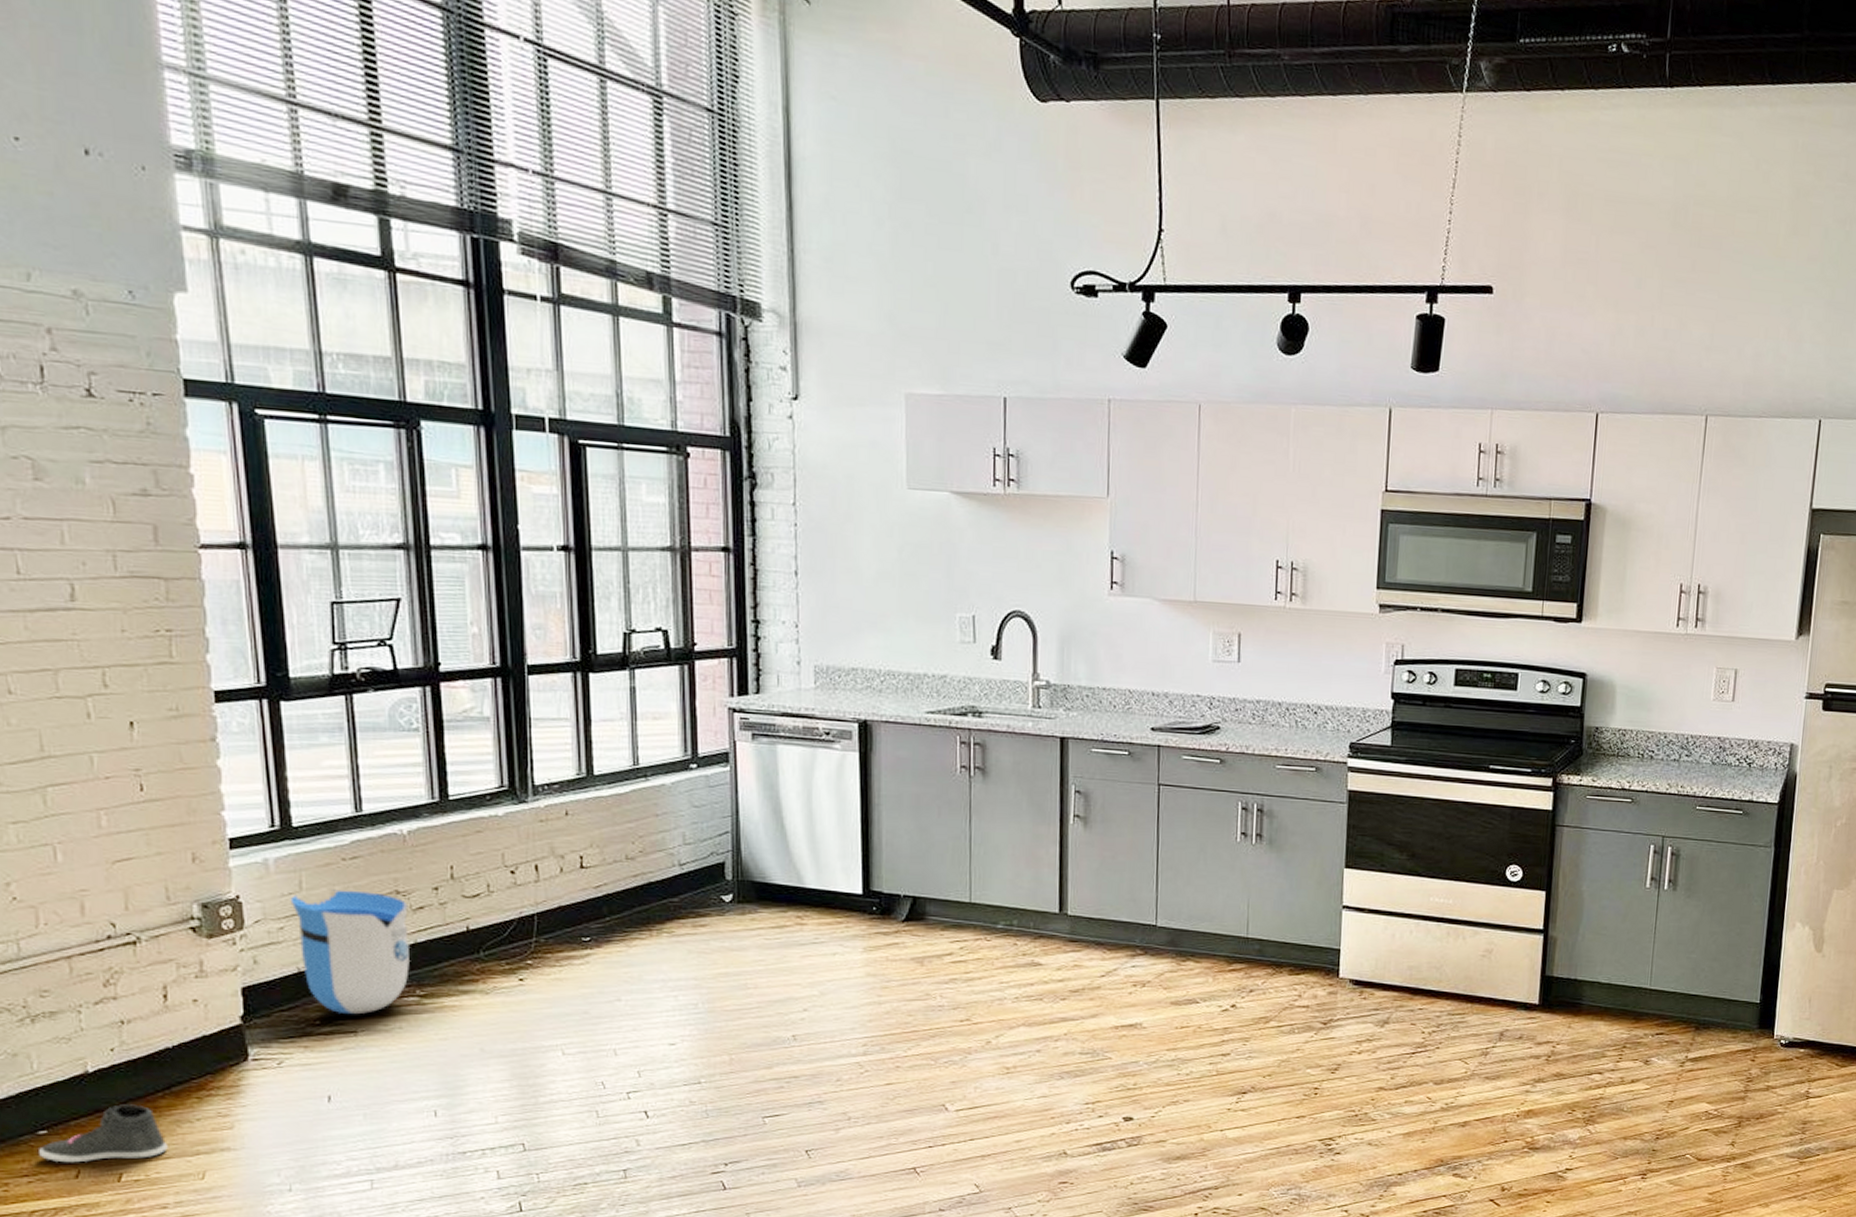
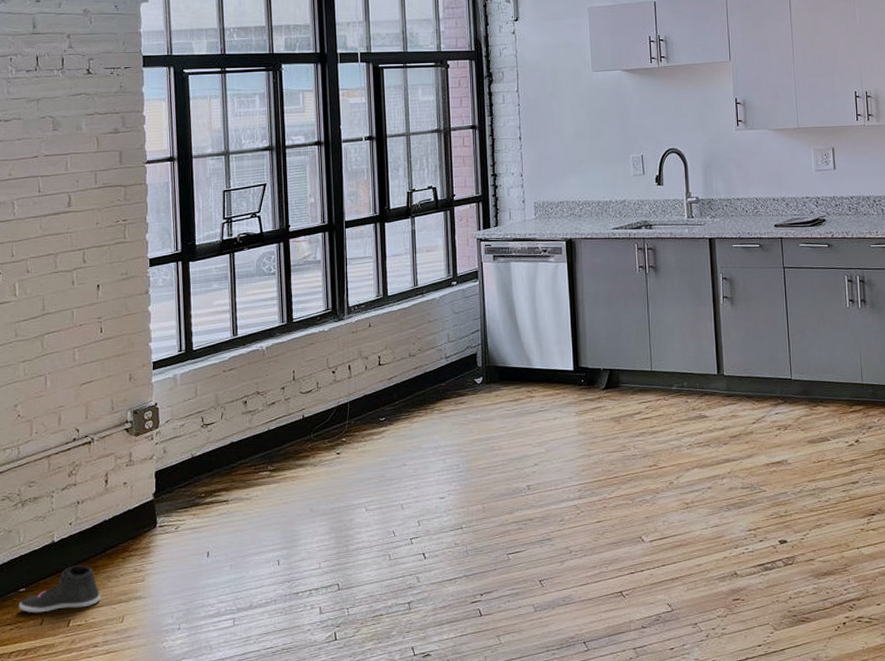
sun visor: present [290,889,410,1015] -> none [189,393,265,488]

